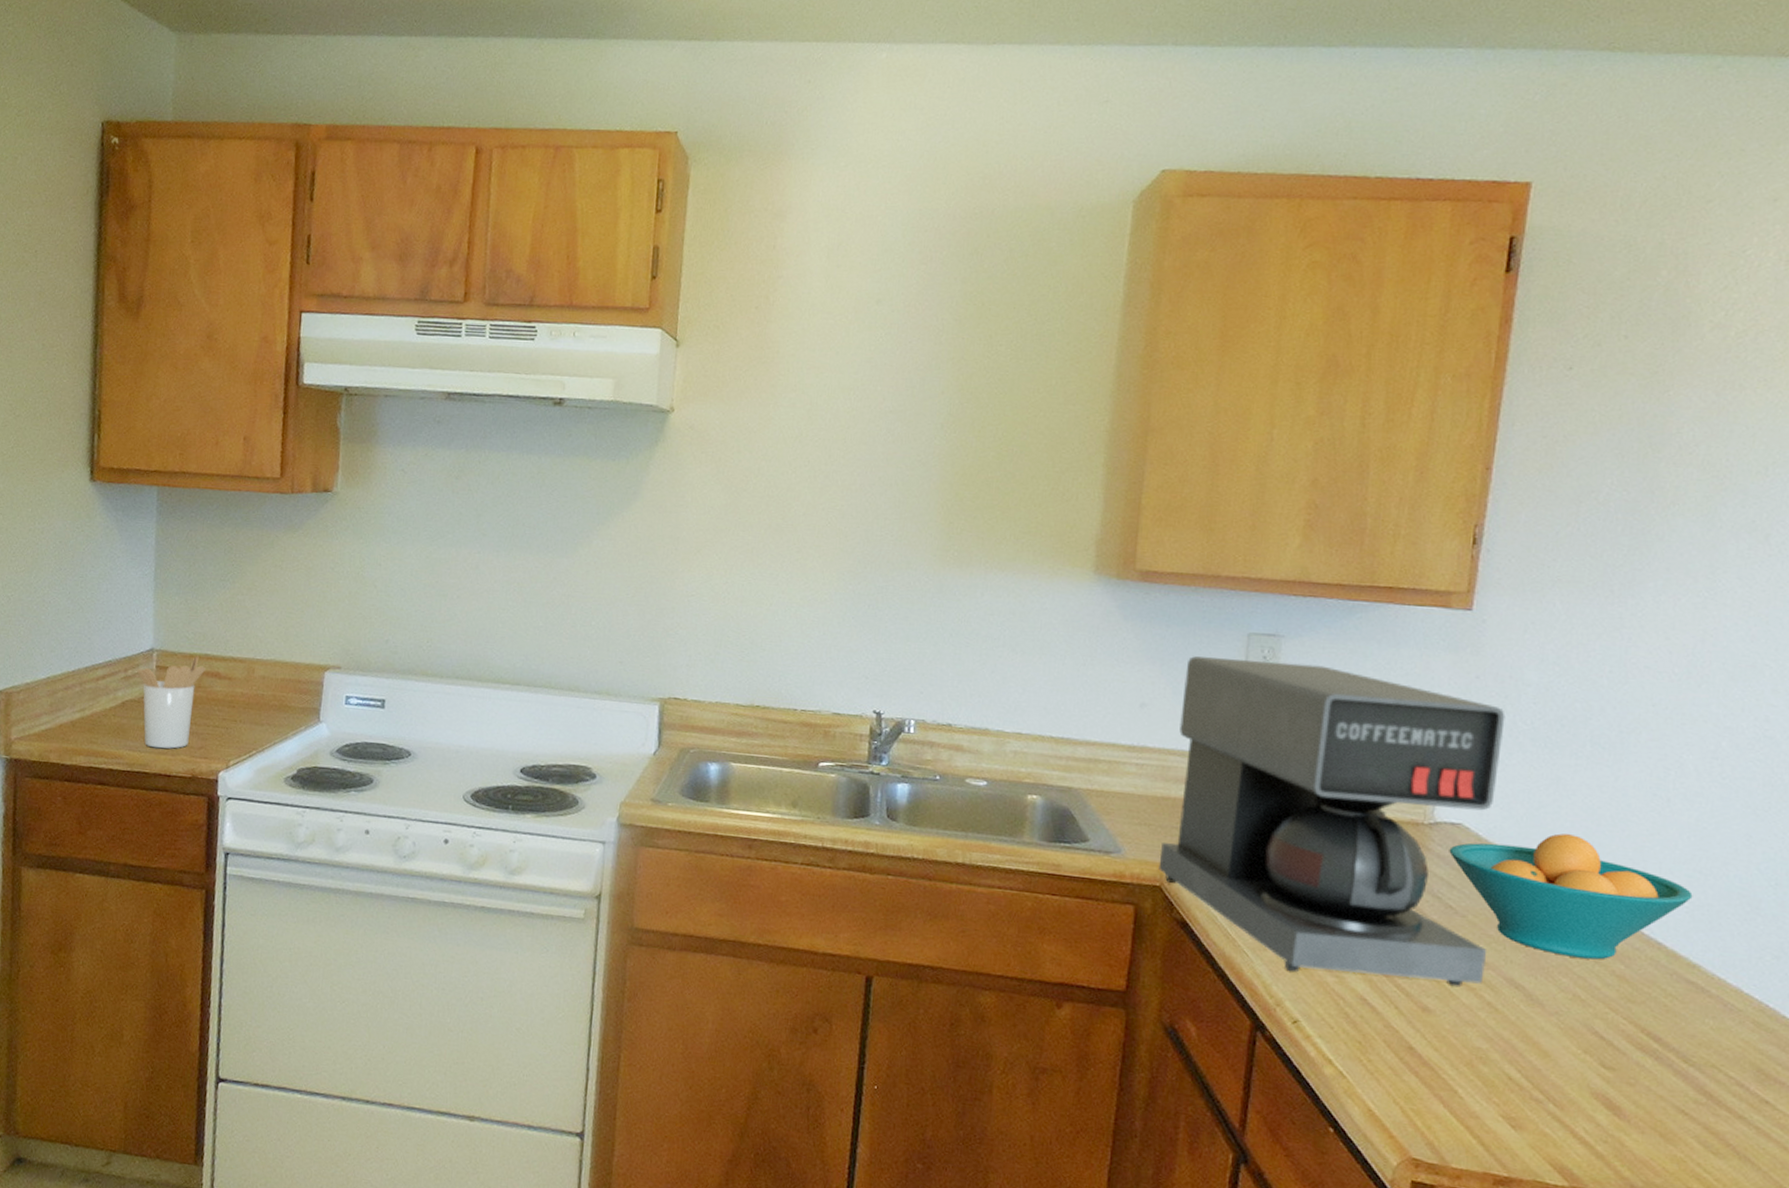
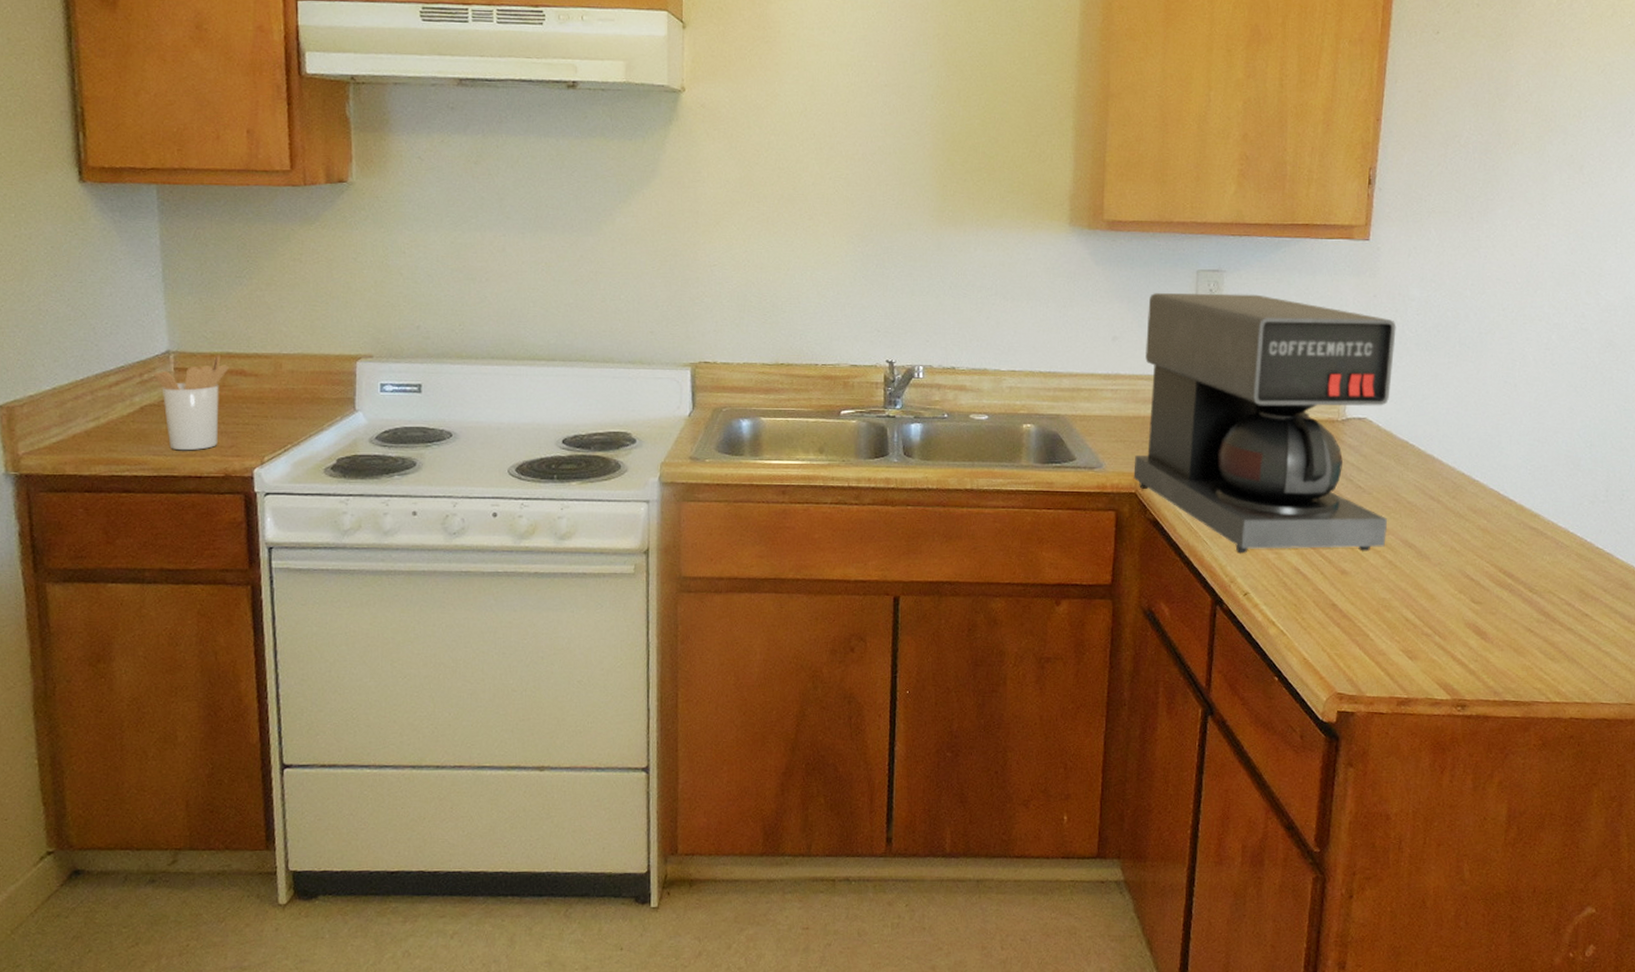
fruit bowl: present [1449,833,1693,960] -> none [1357,419,1534,518]

